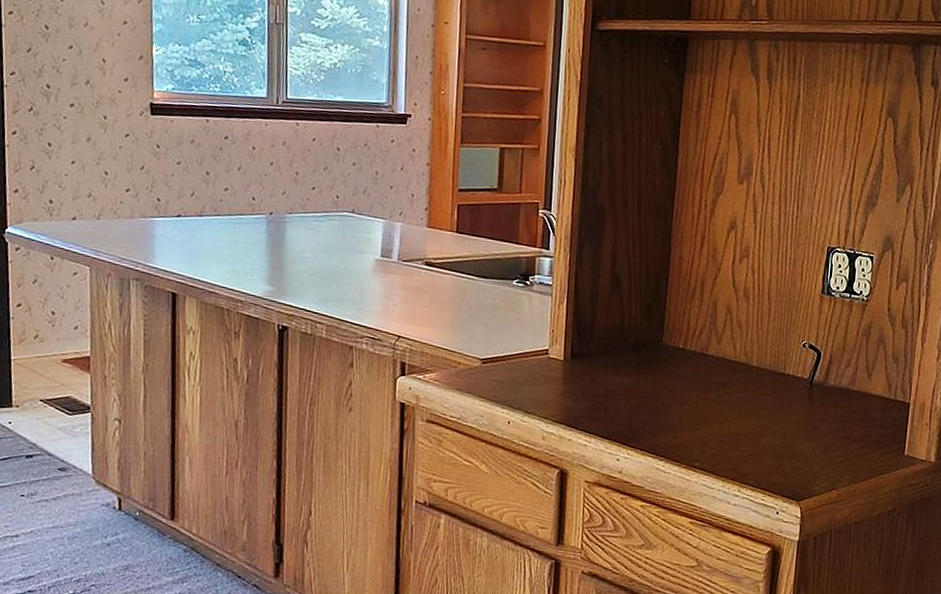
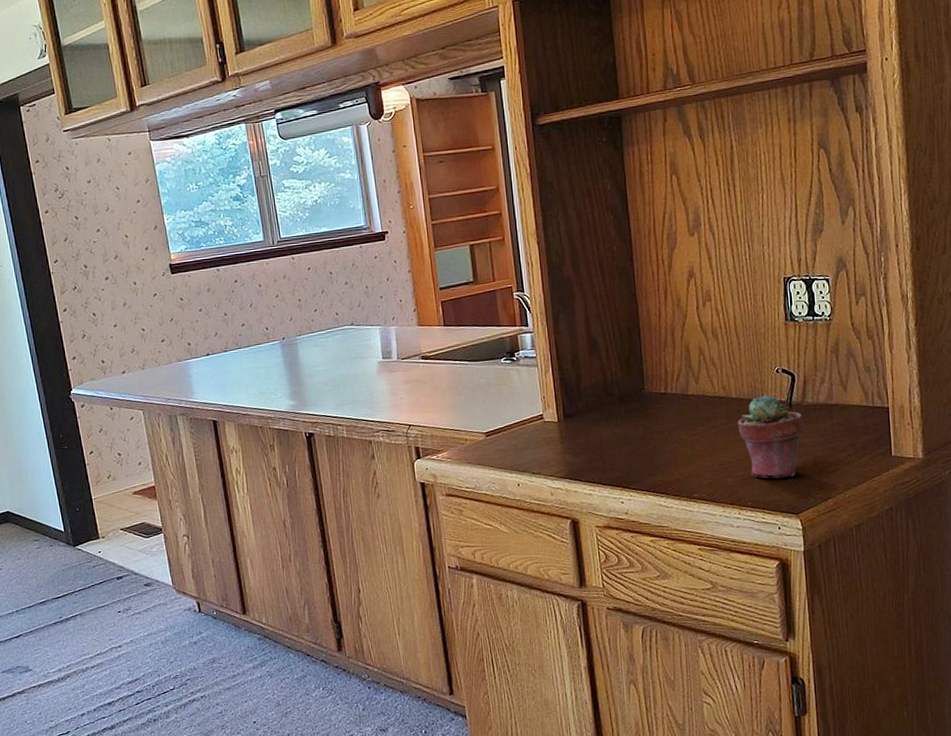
potted succulent: none [753,368,822,461] -> present [738,394,804,479]

